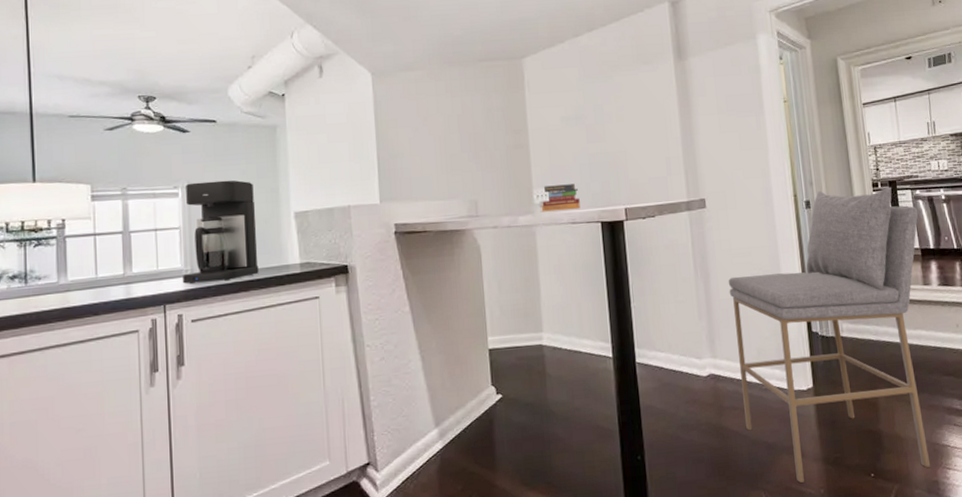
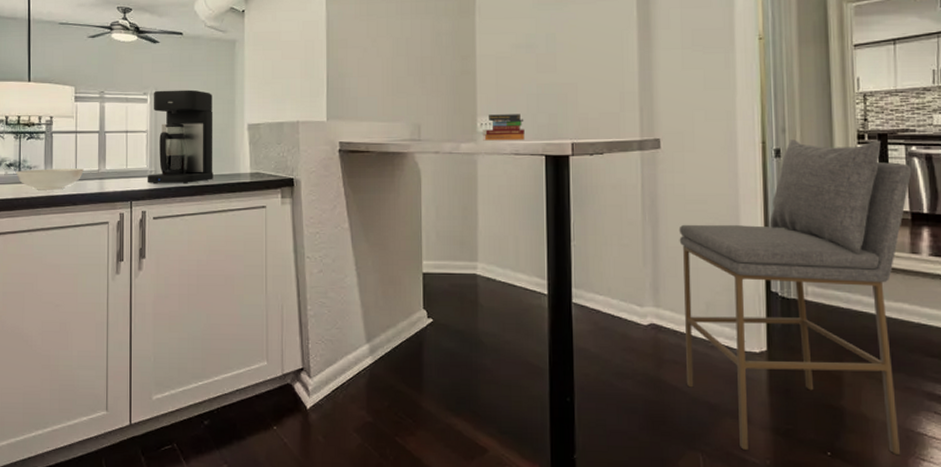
bowl: none [20,274,106,303] -> present [15,168,84,190]

